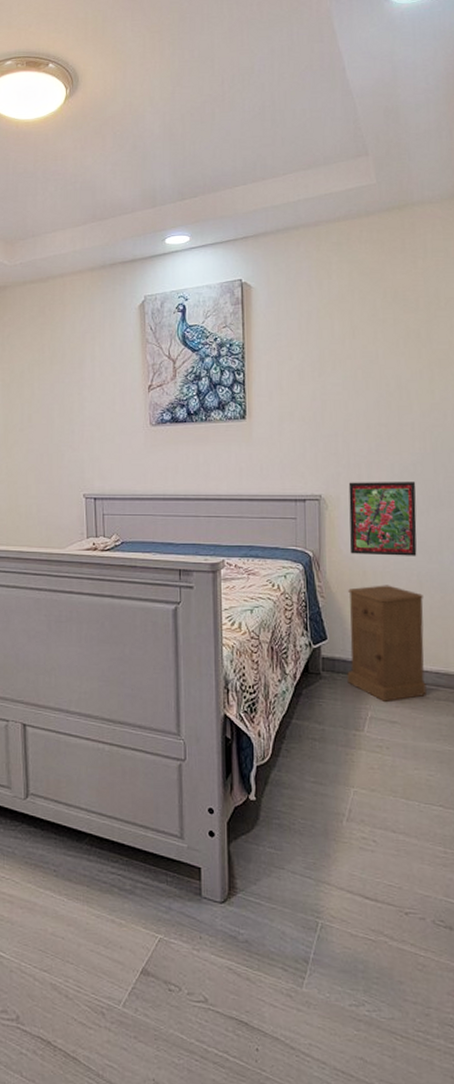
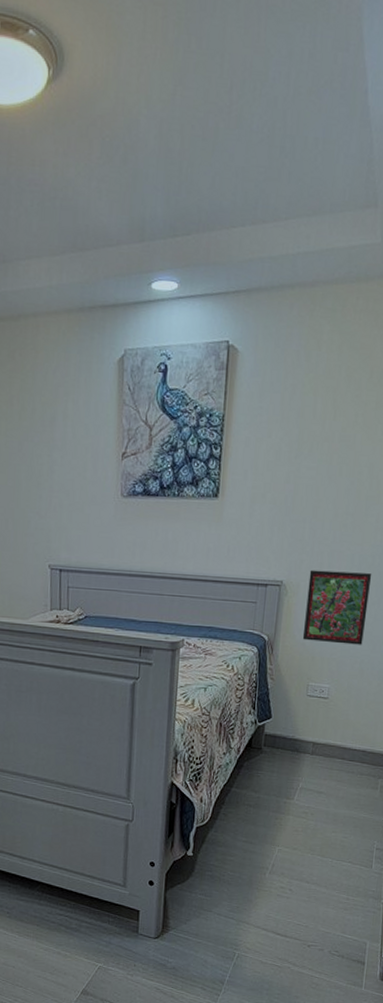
nightstand: present [347,585,427,702] -> none [285,670,362,775]

